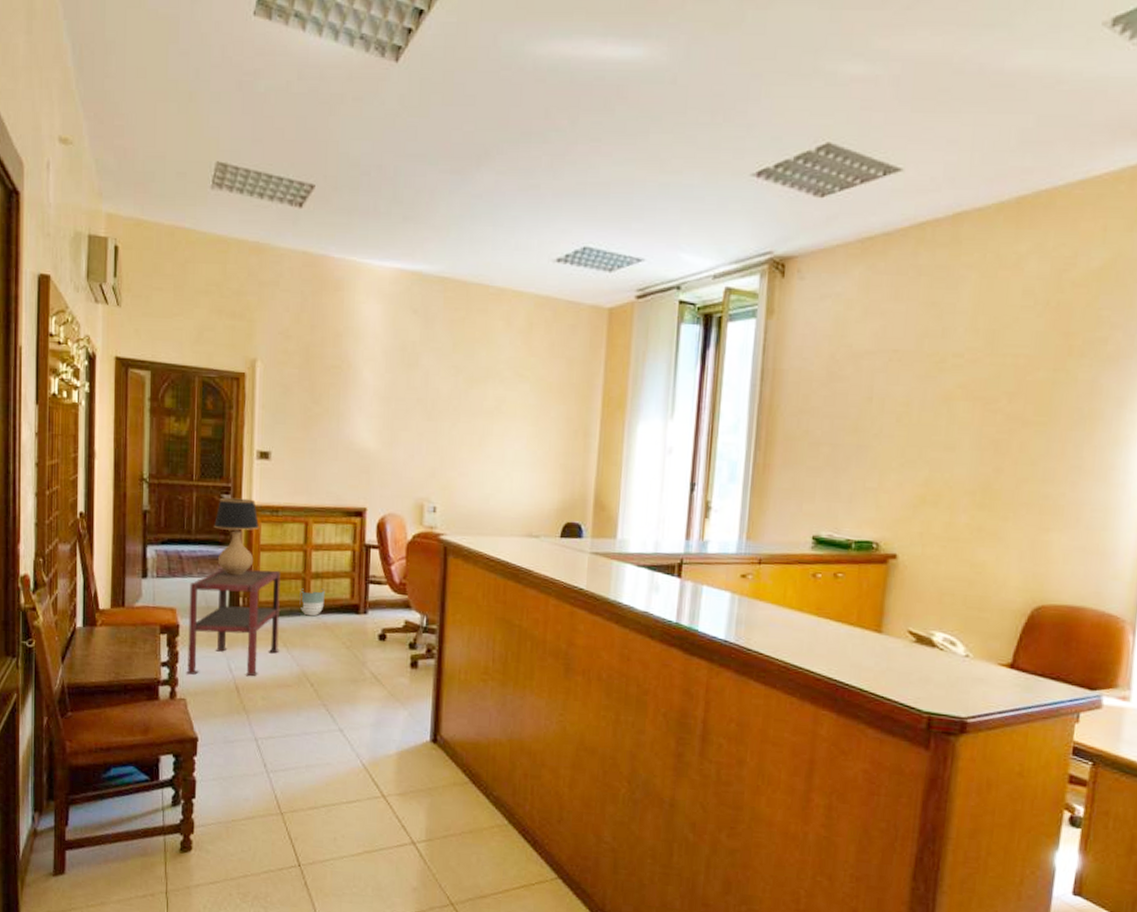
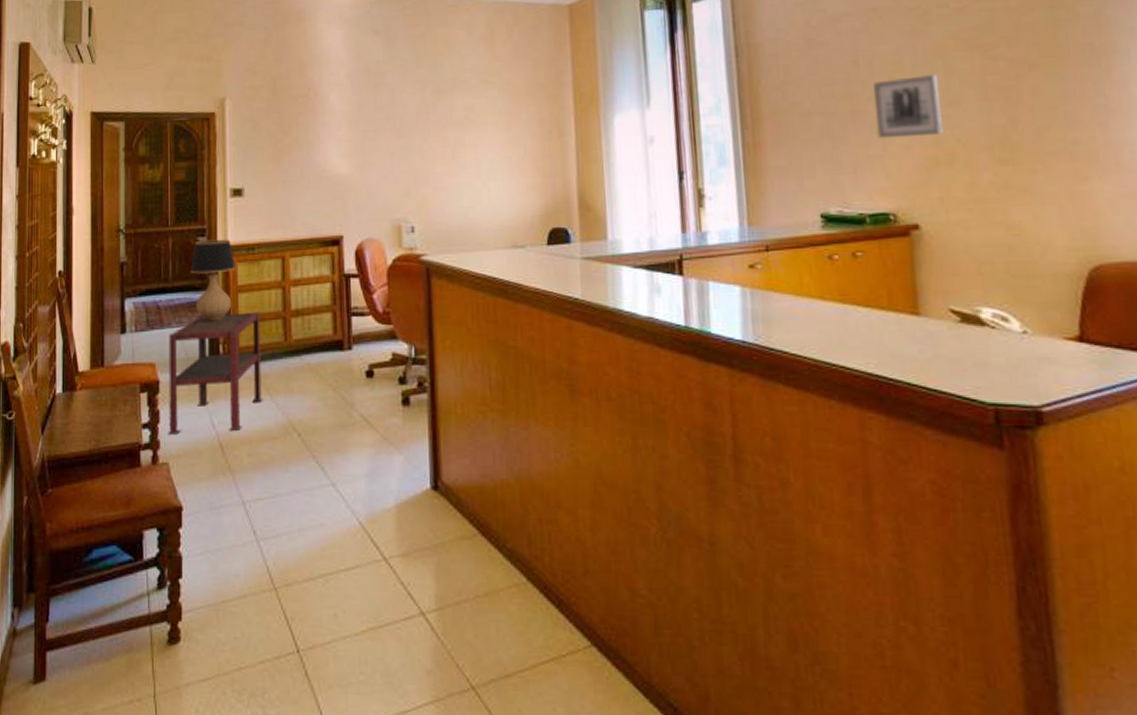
planter: present [299,588,325,617] -> none [281,326,307,358]
wall art: none [876,418,941,476] -> present [873,73,945,138]

